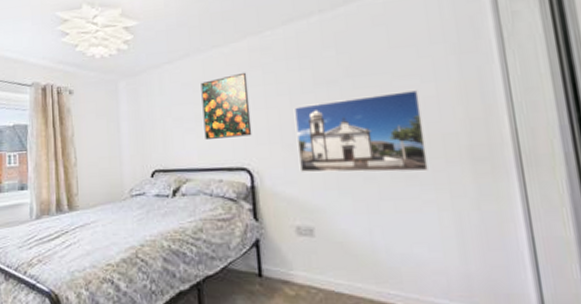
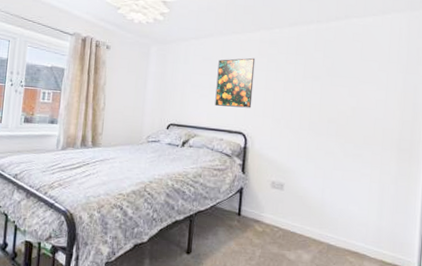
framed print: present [293,90,428,173] -> none [282,91,374,153]

